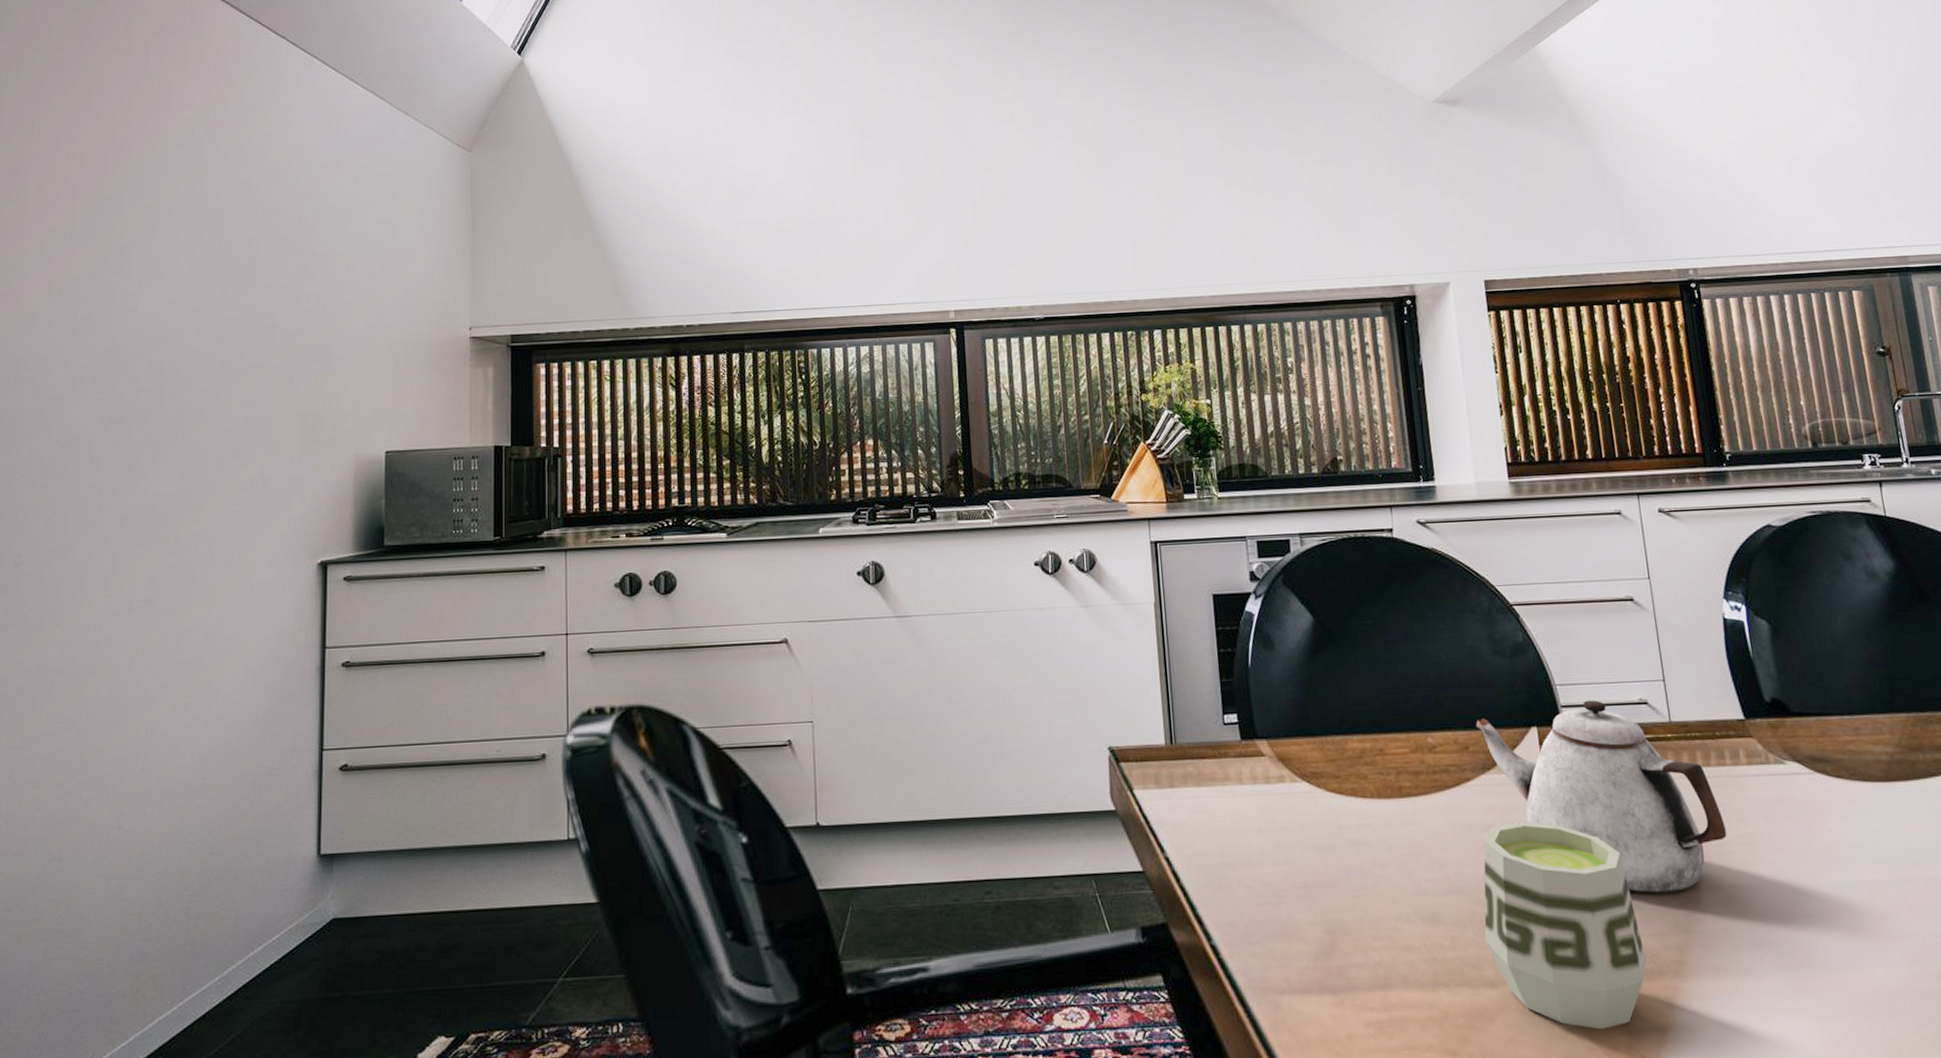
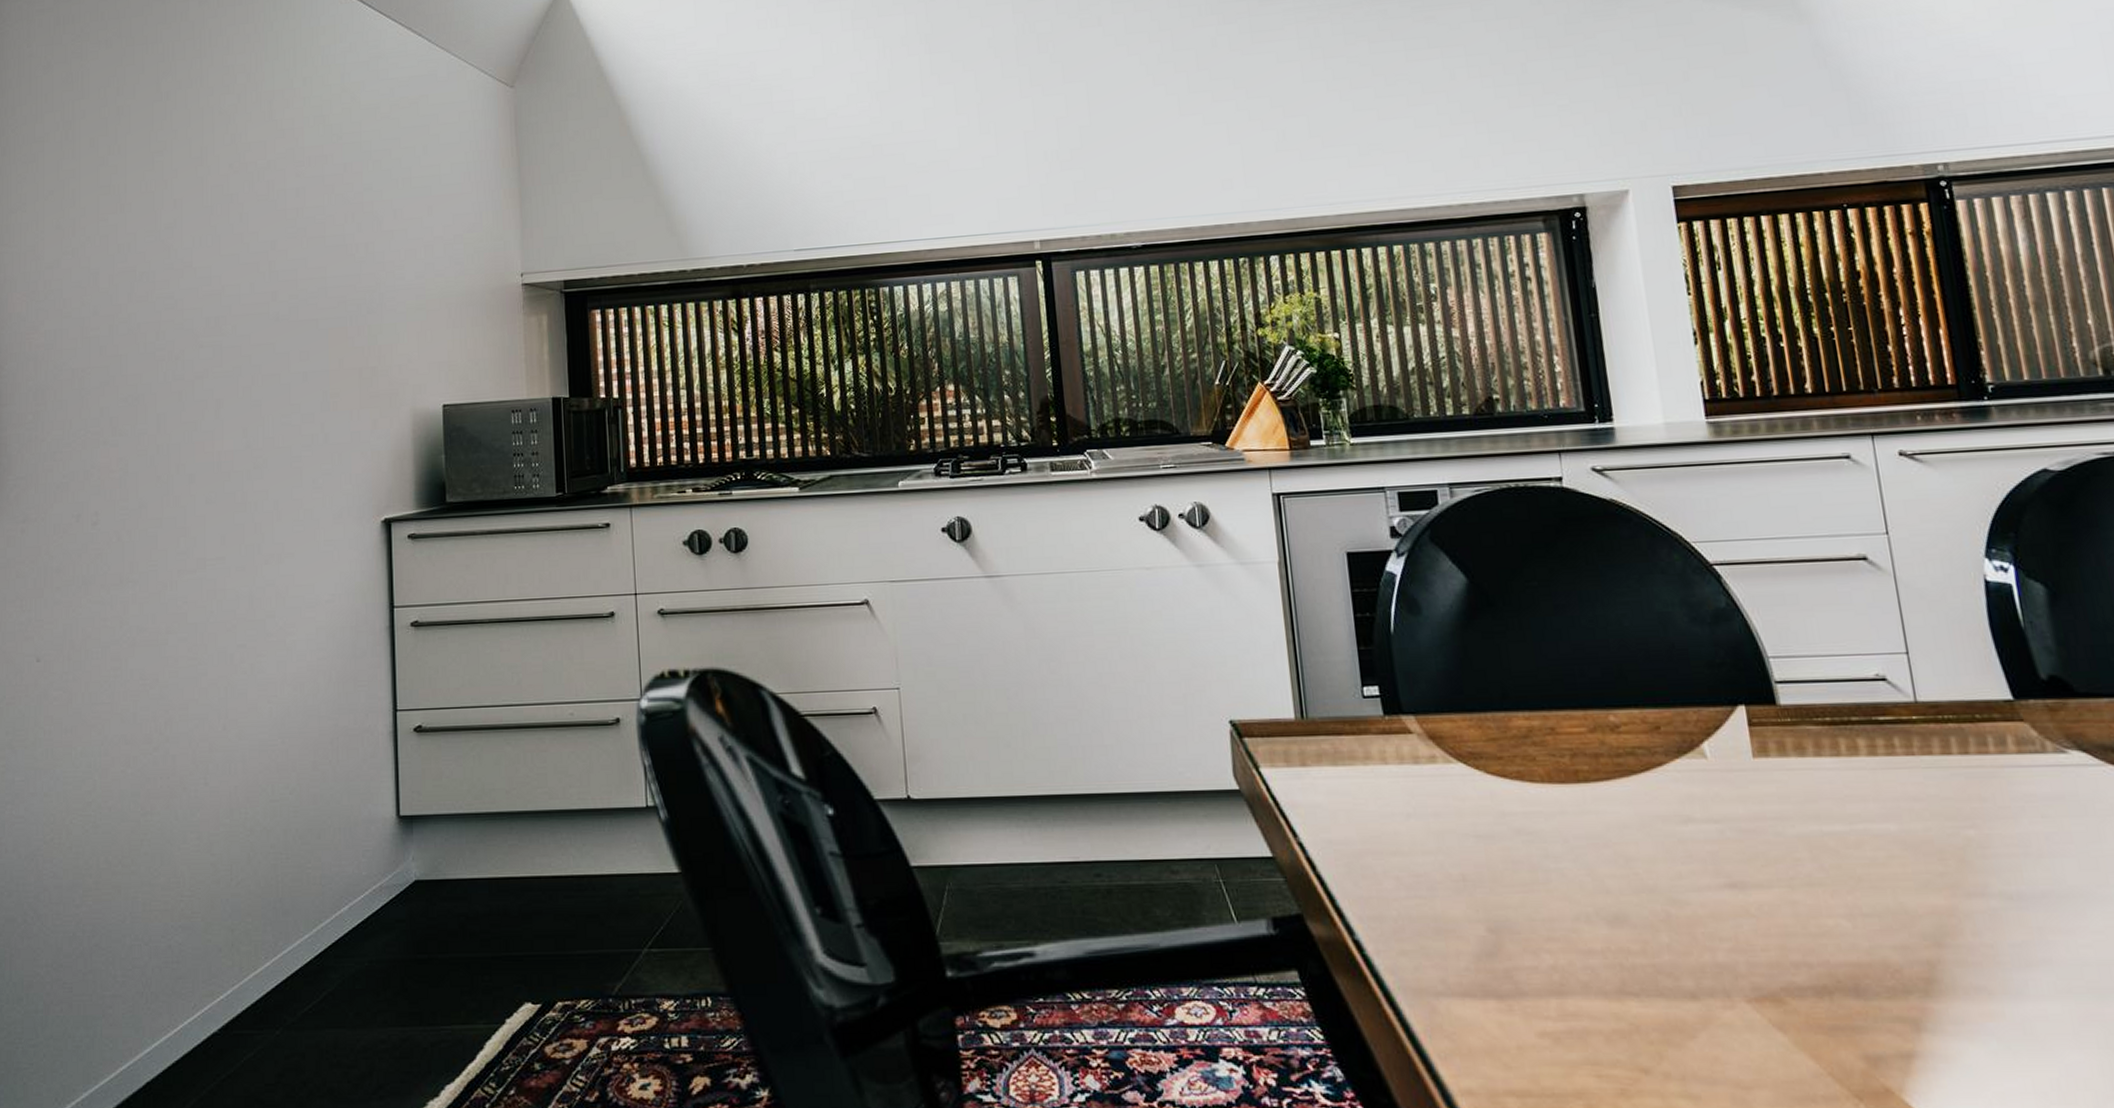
teapot: present [1476,700,1727,895] -> none [1668,675,1990,902]
cup: present [1483,821,1647,1030] -> none [1679,813,1888,1053]

